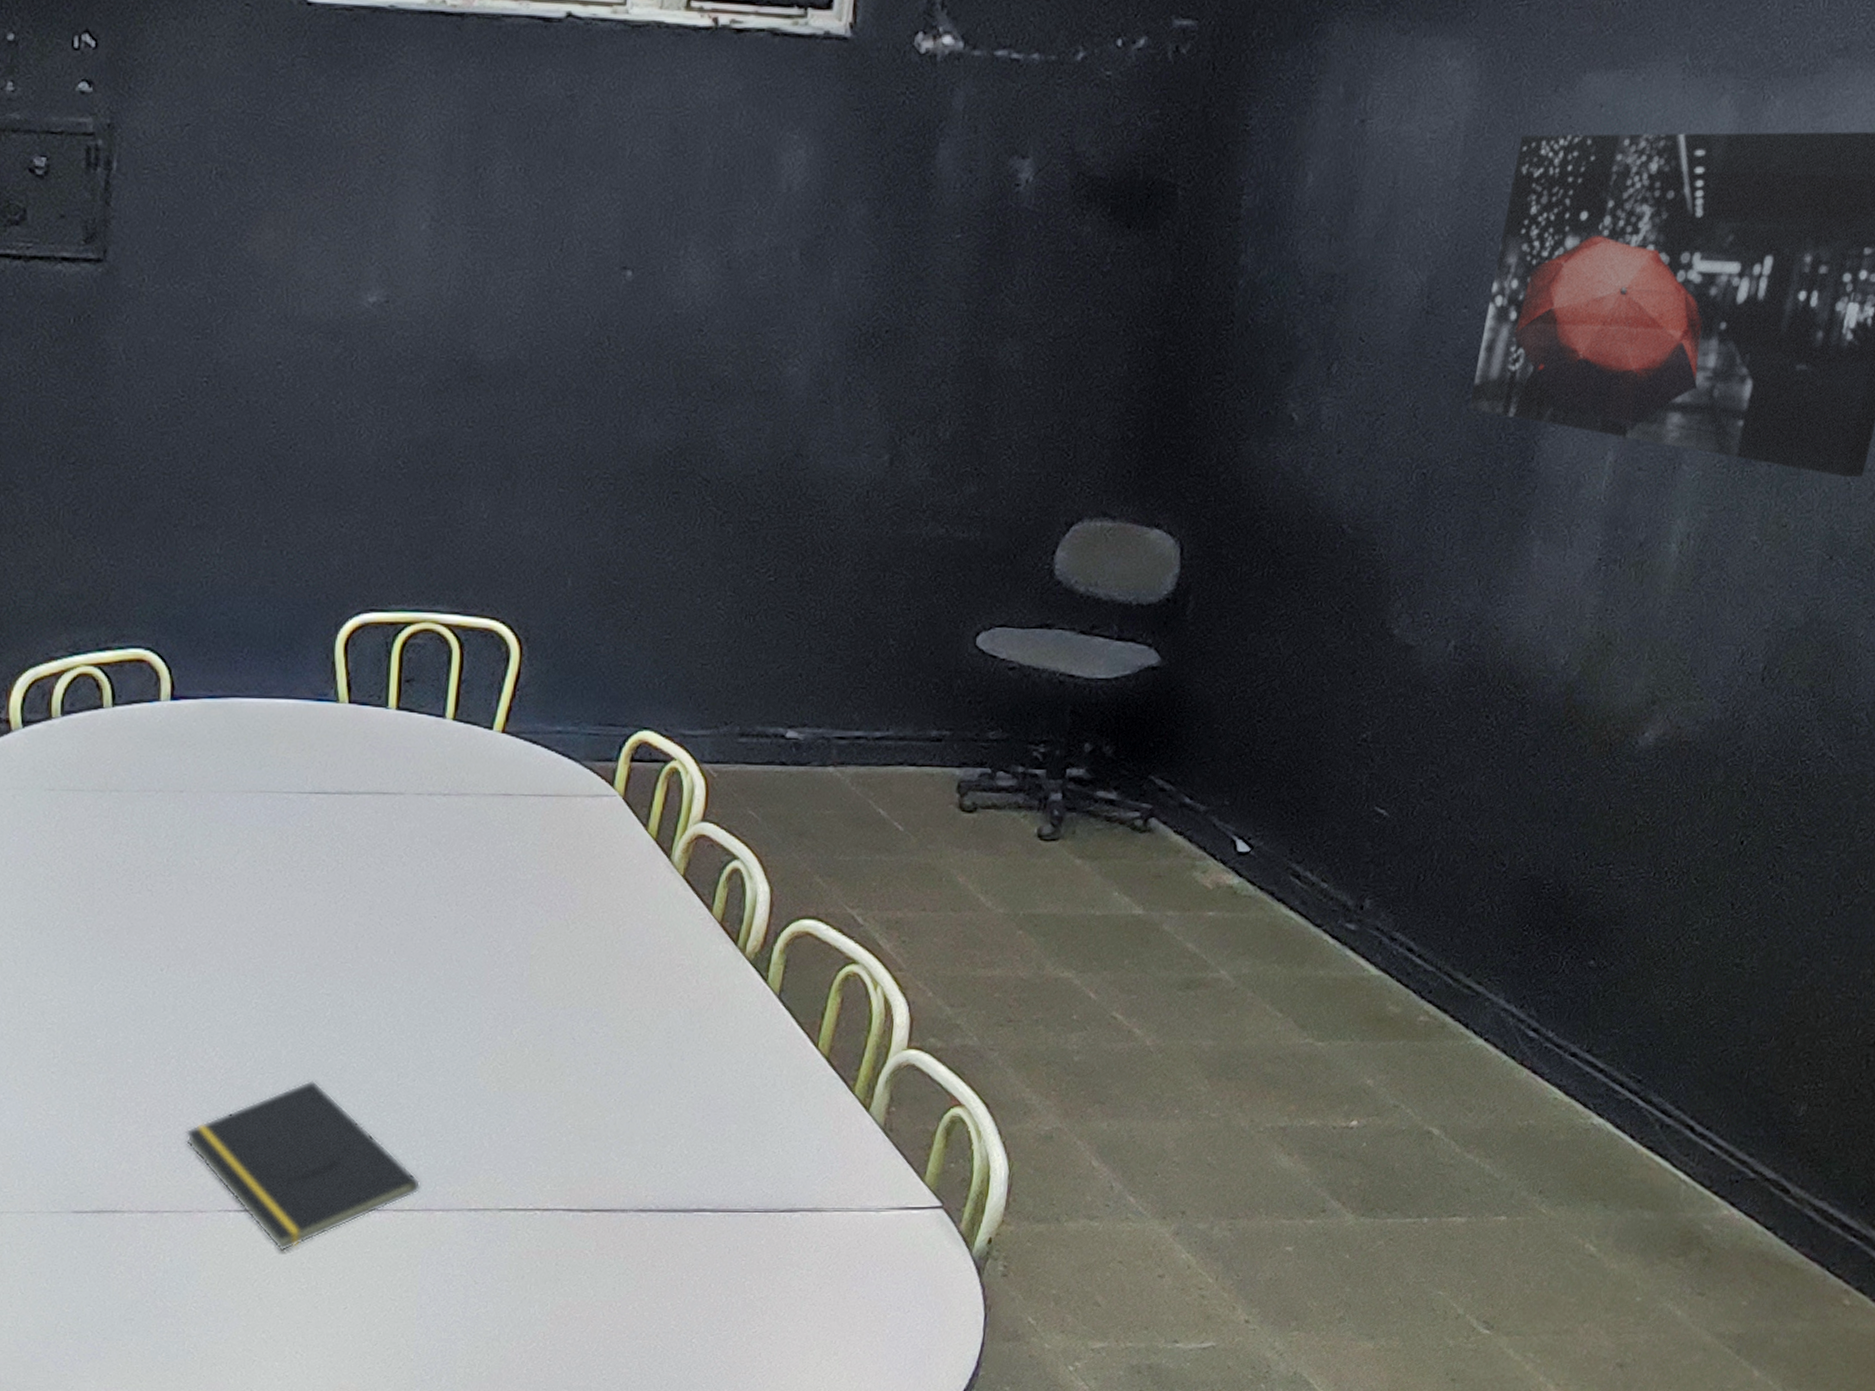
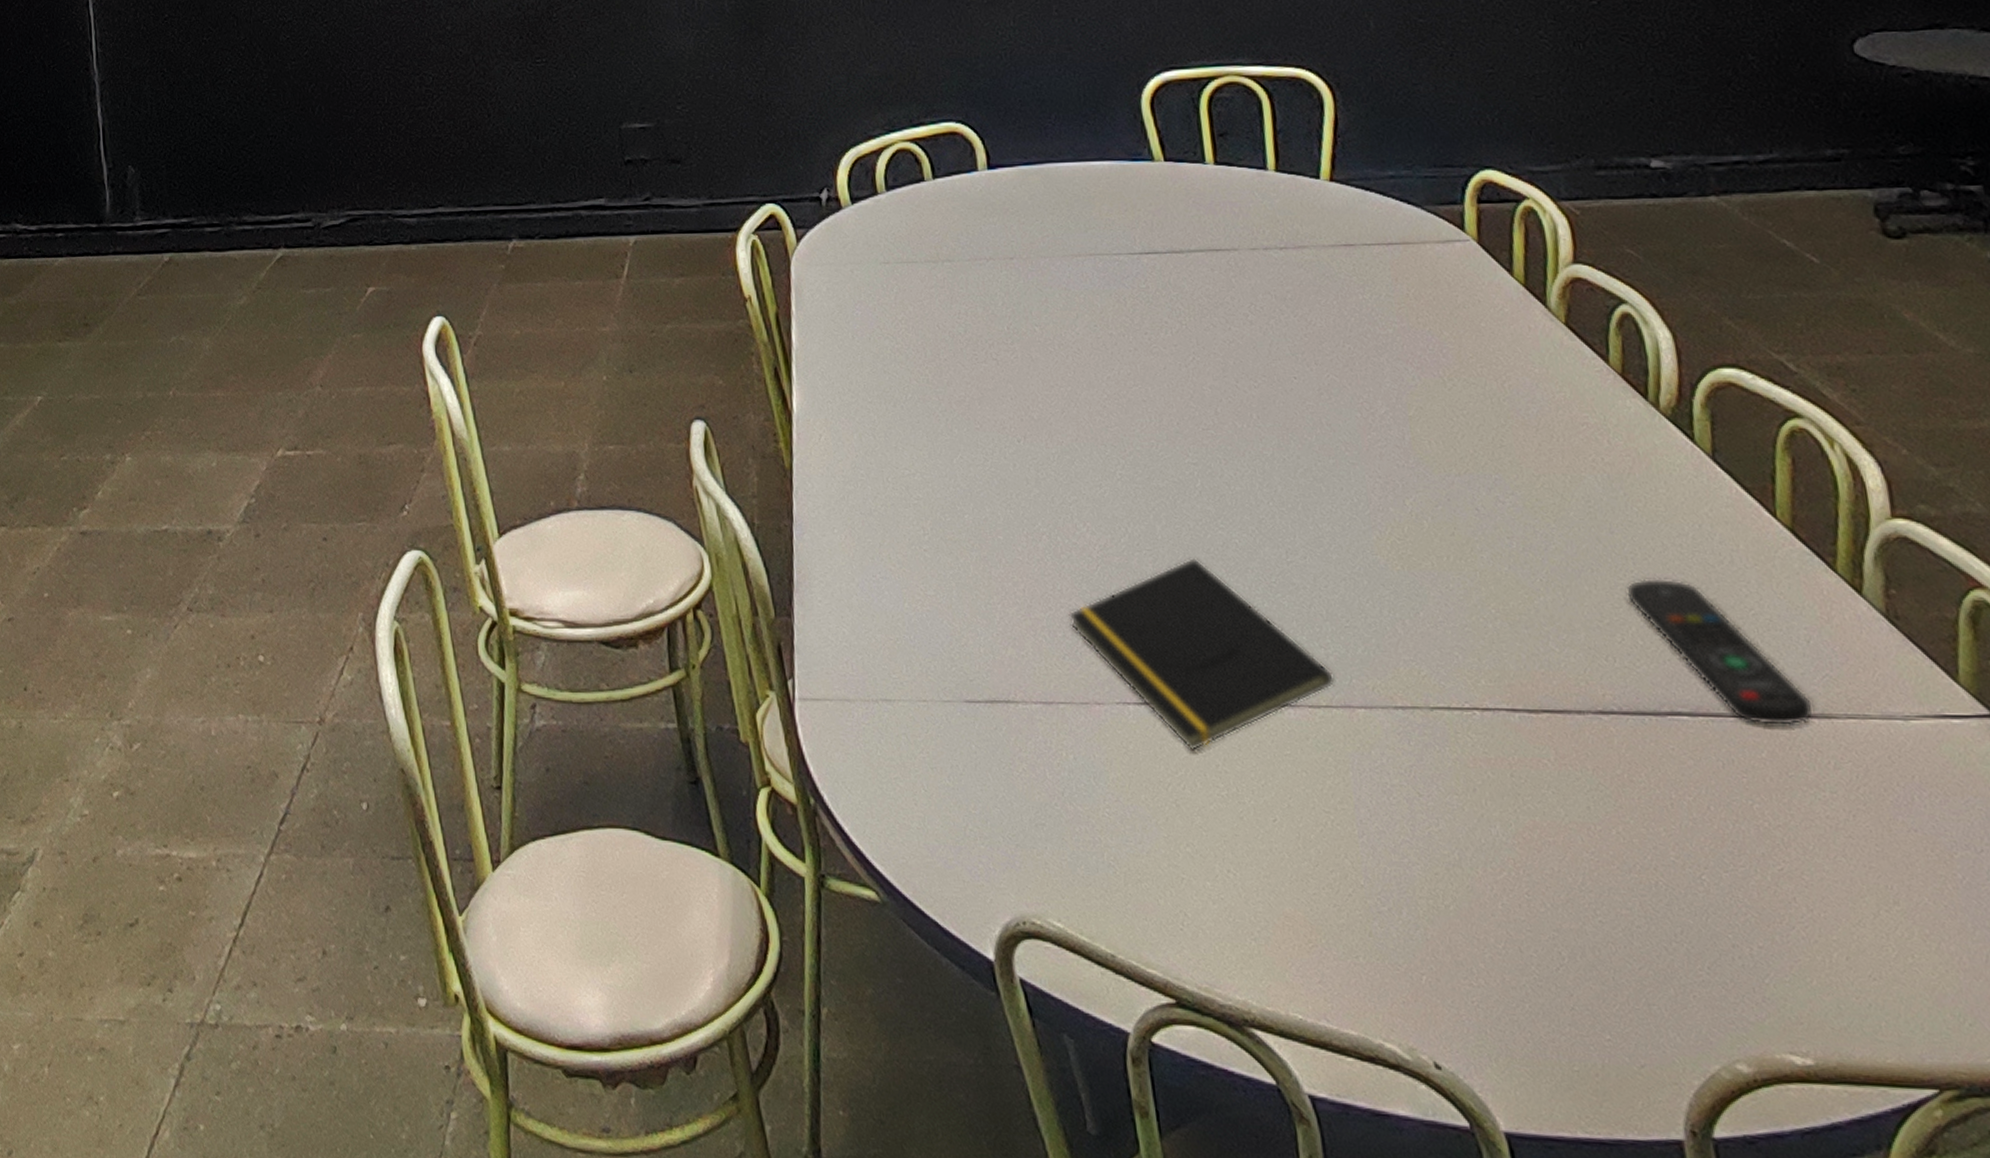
remote control: none [682,1098,811,1219] -> present [1625,578,1815,727]

